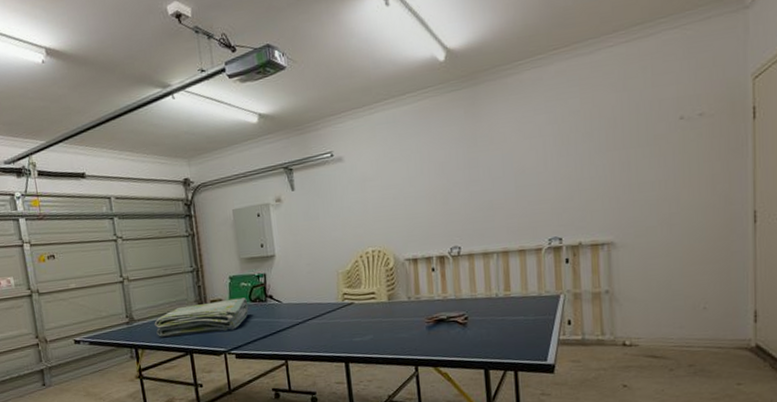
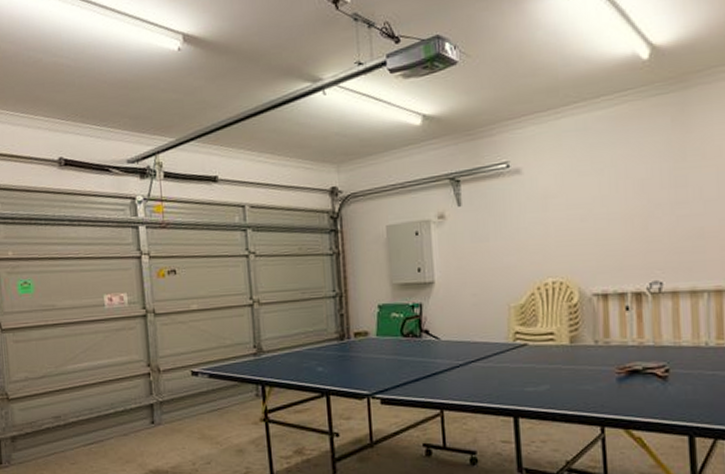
towel: present [154,297,249,337] -> none [286,331,400,373]

